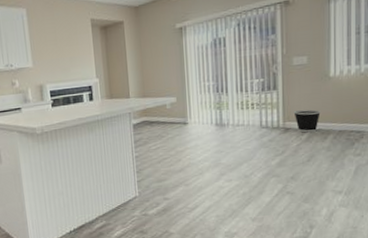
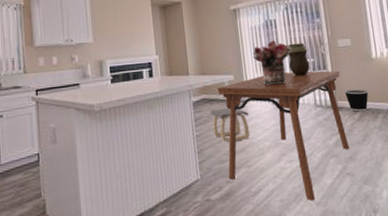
stool: none [151,130,190,162] -> present [210,108,250,142]
dining table: none [158,90,292,217] -> present [217,70,350,201]
bouquet: none [197,60,241,107] -> present [252,40,293,86]
decorative urn: none [236,62,259,98] -> present [288,42,310,77]

